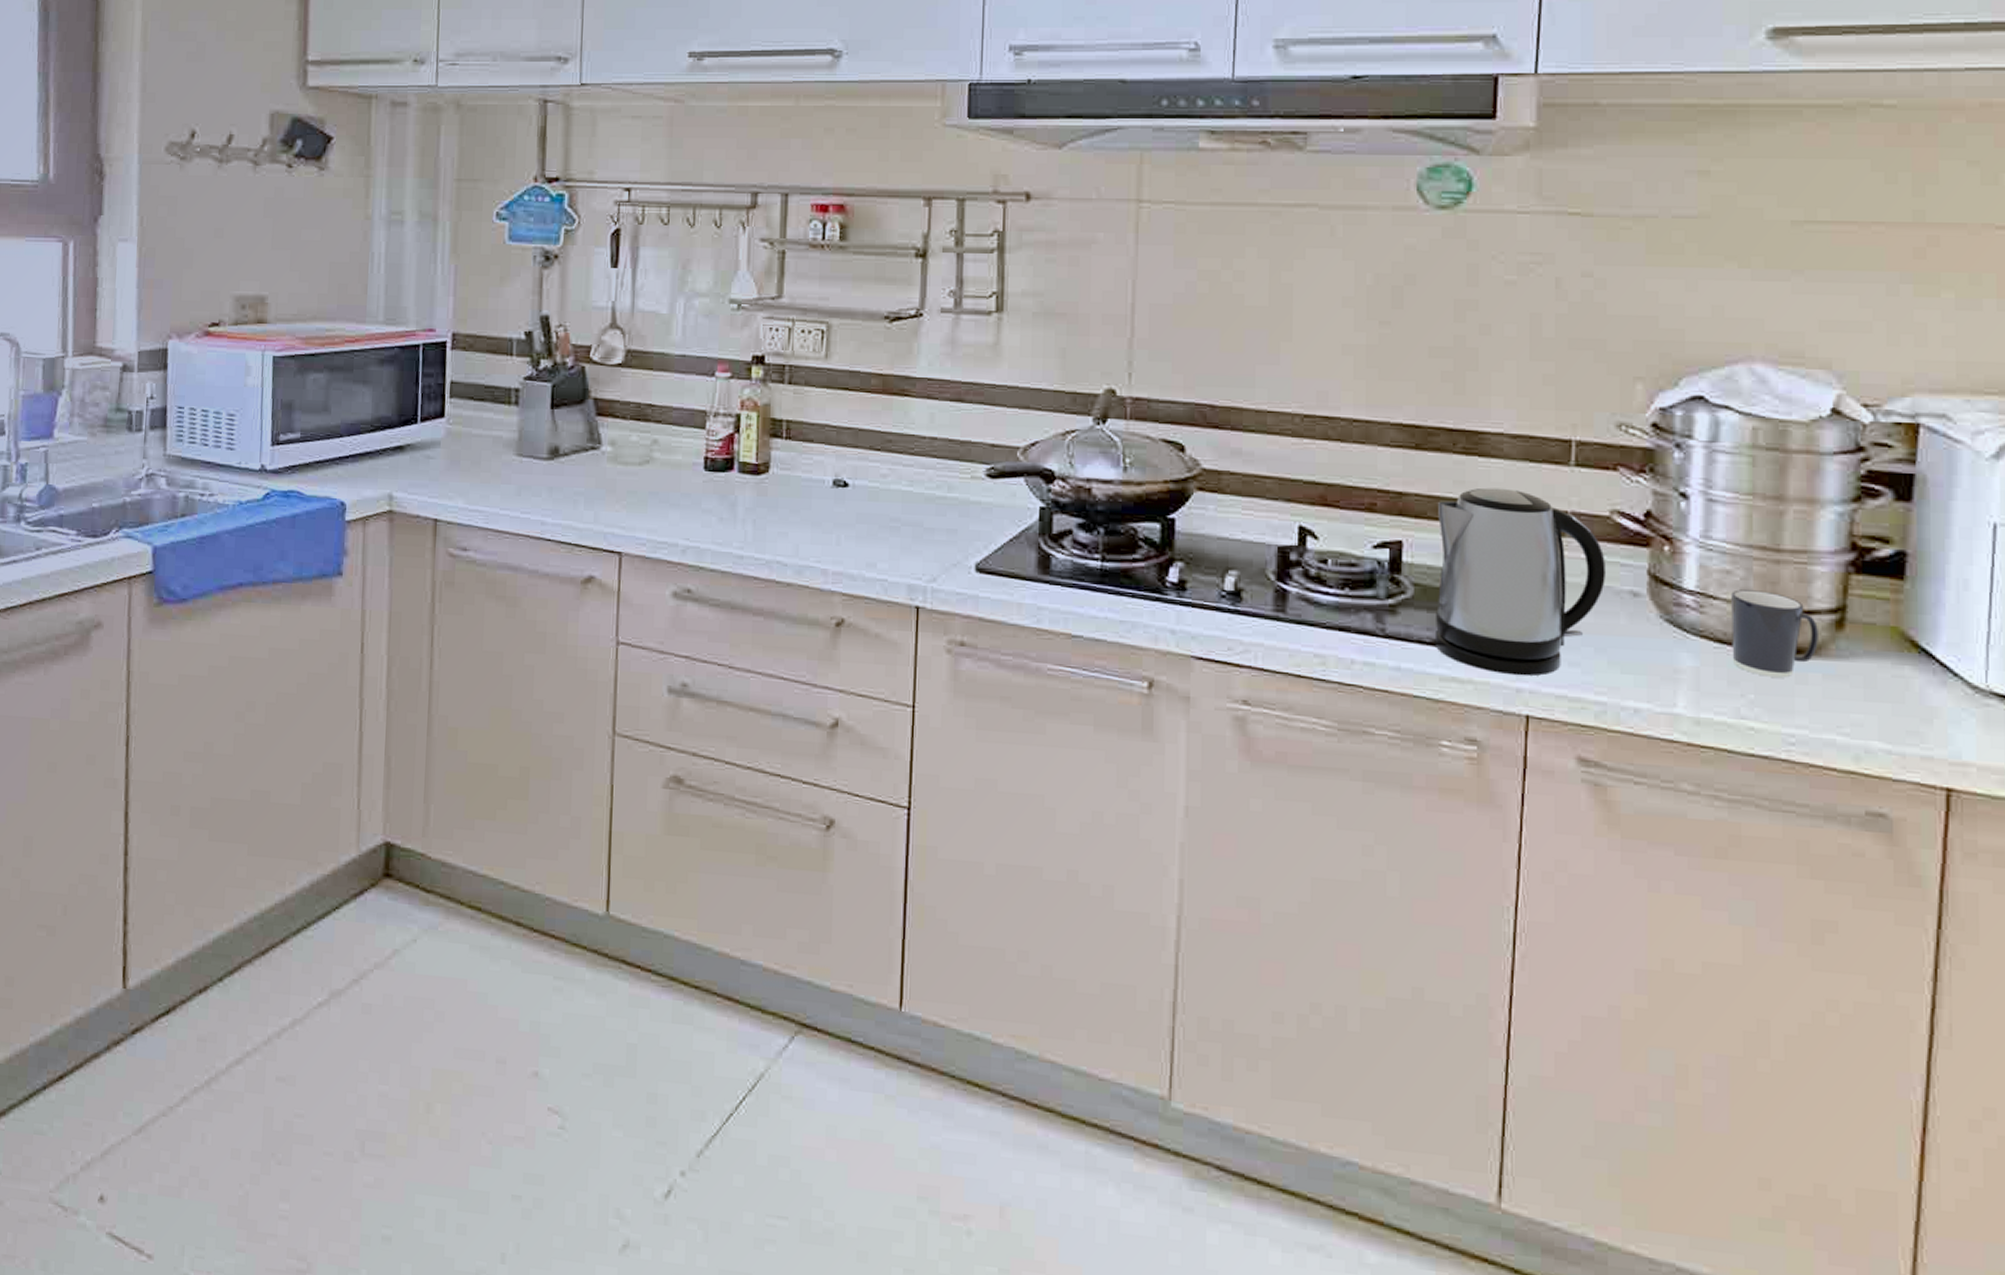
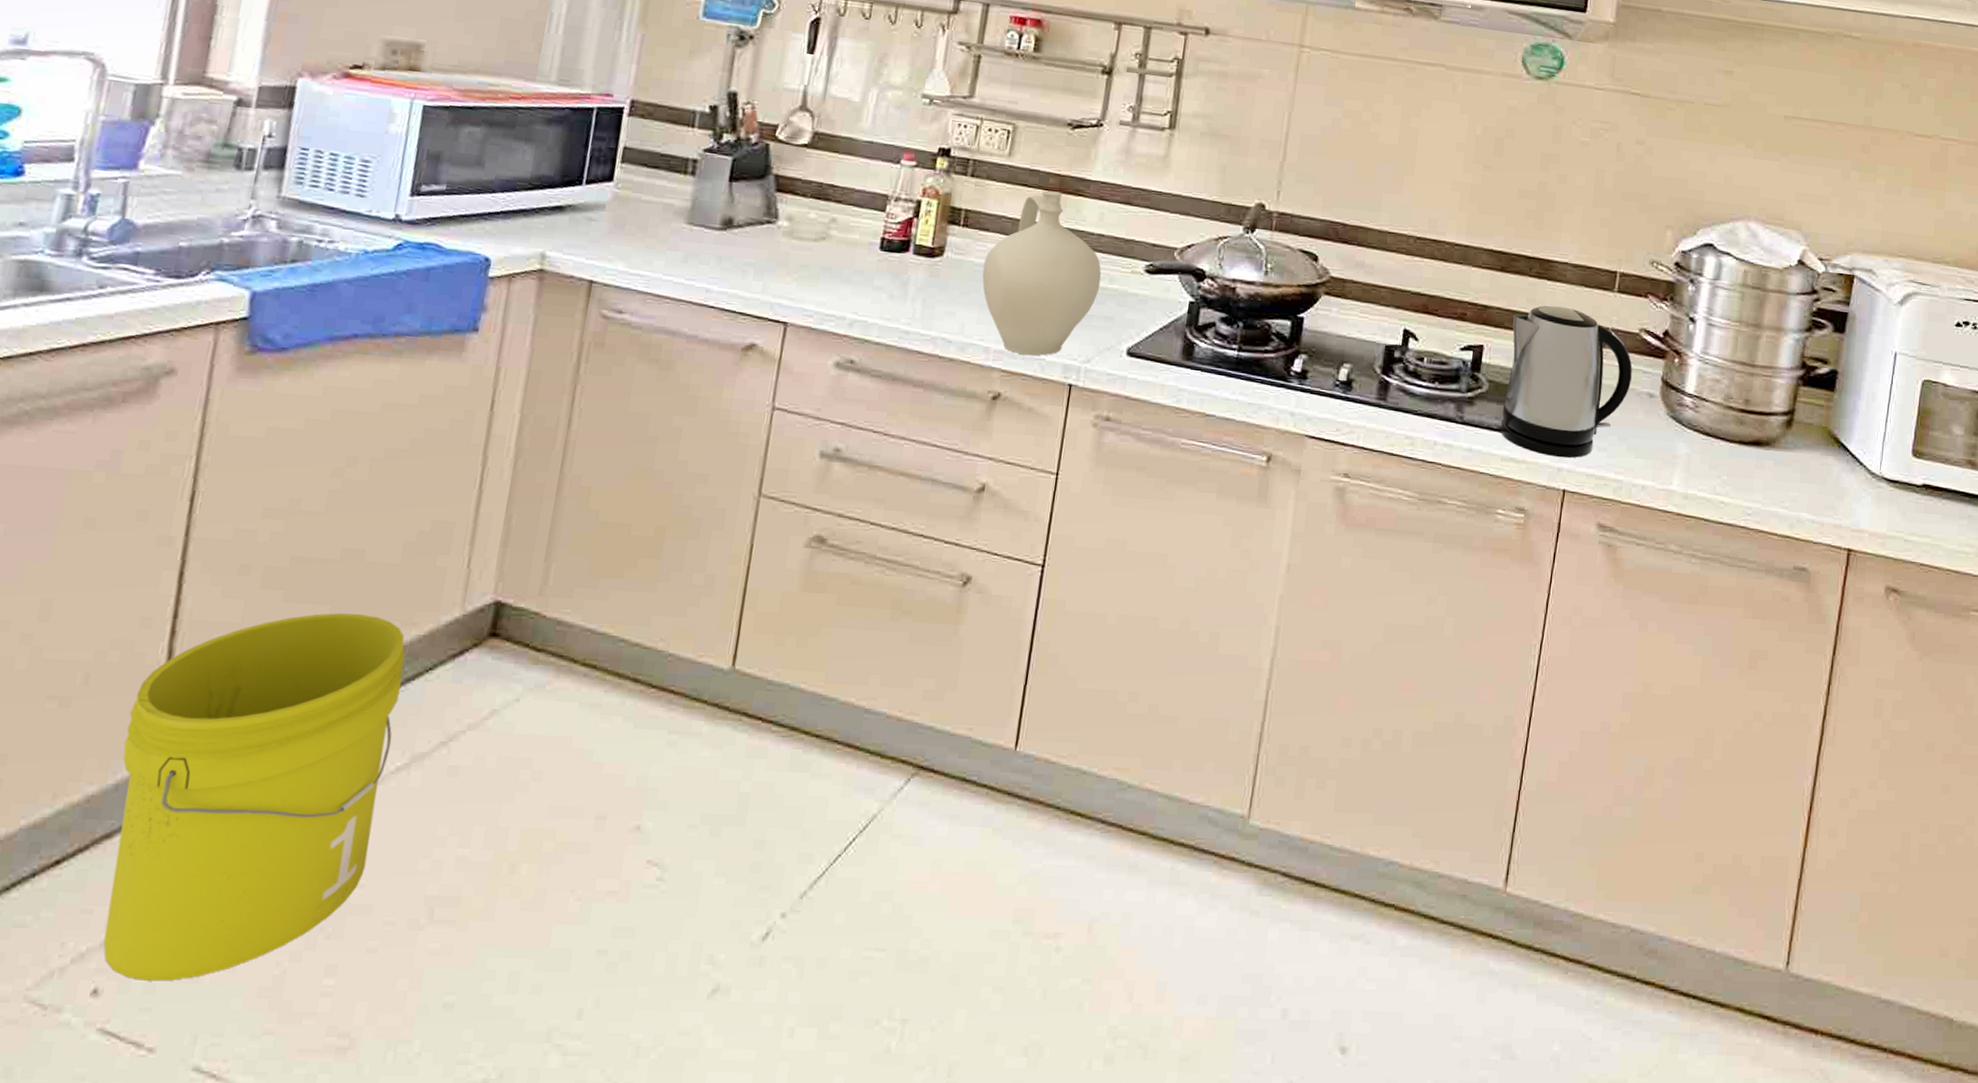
bucket: none [99,852,314,1194] -> present [103,613,405,981]
ceramic jug: none [811,393,939,577] -> present [982,190,1102,356]
mug: present [1731,589,1818,678] -> none [1714,394,1775,464]

